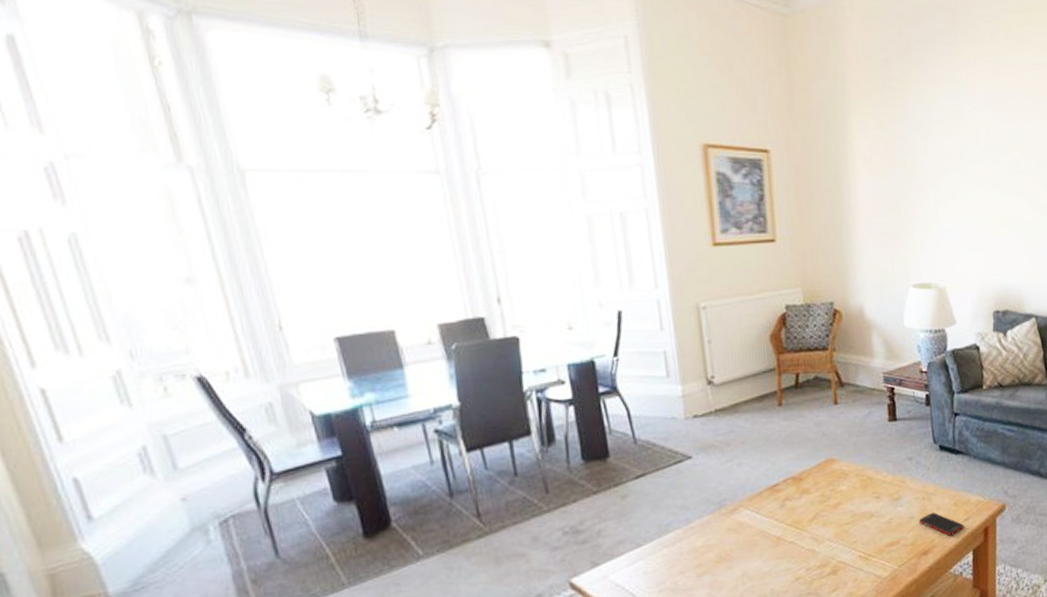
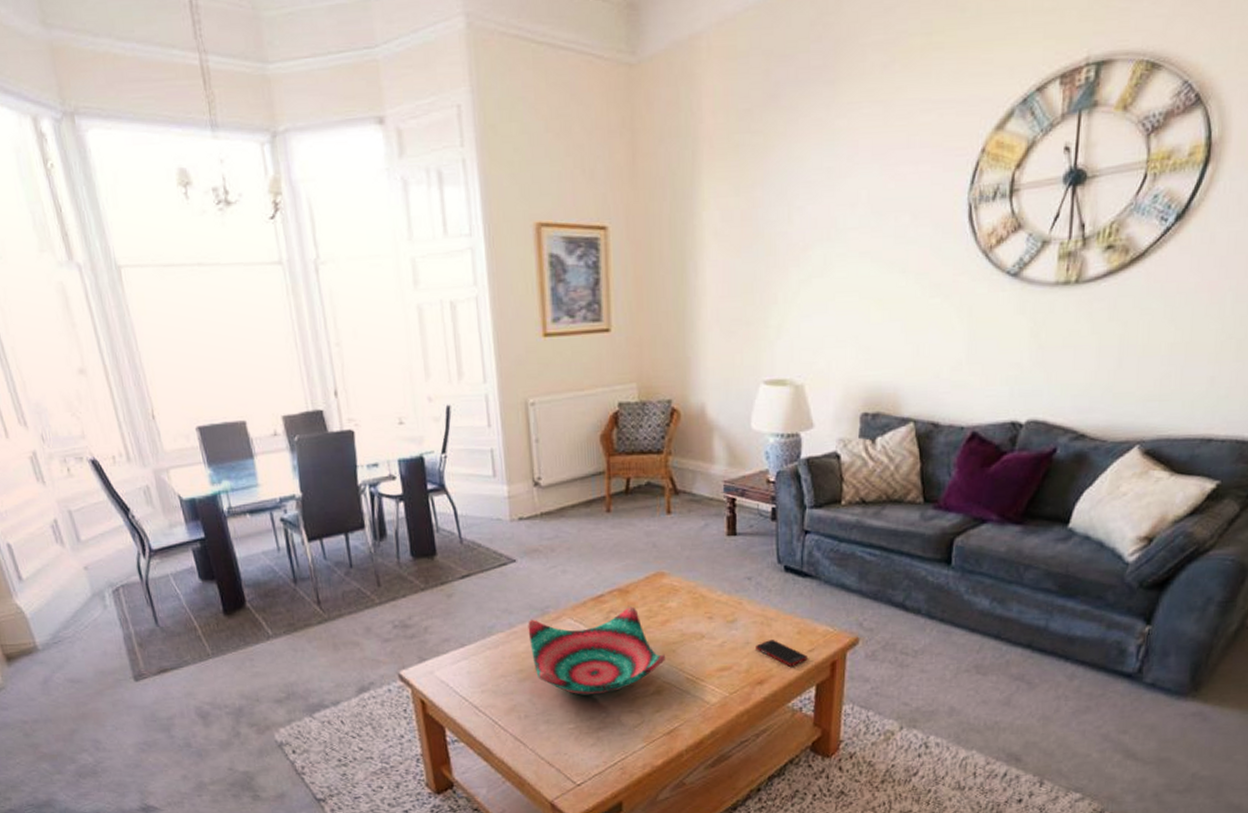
decorative bowl: none [705,493,839,584] -> present [528,606,665,696]

